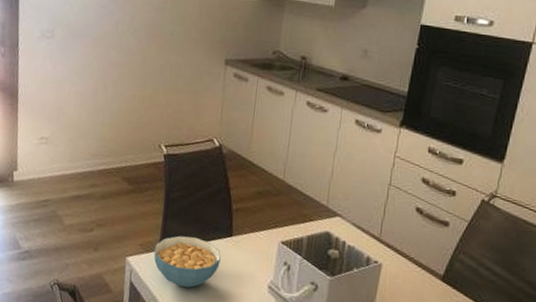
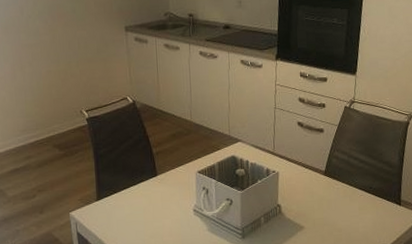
cereal bowl: present [154,235,221,288] -> none [93,183,151,227]

